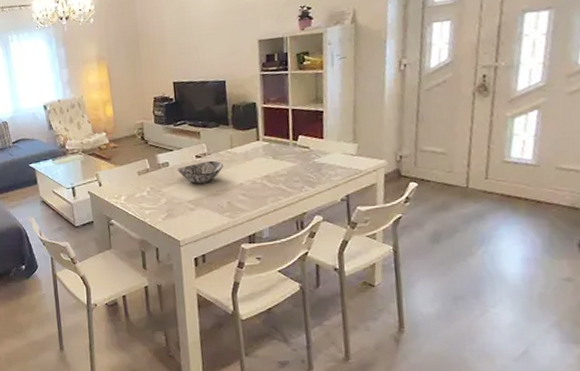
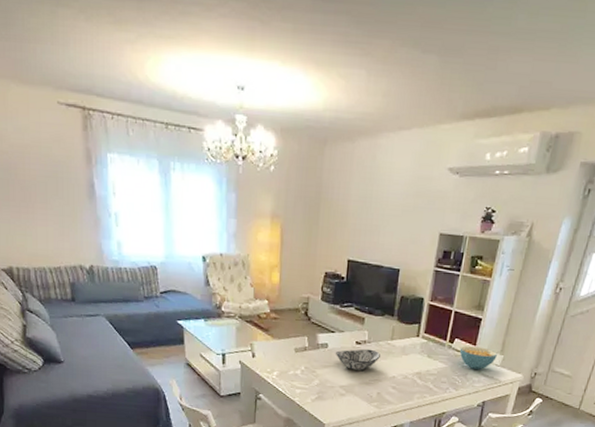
cereal bowl: none [306,139,350,163] -> present [459,346,497,369]

